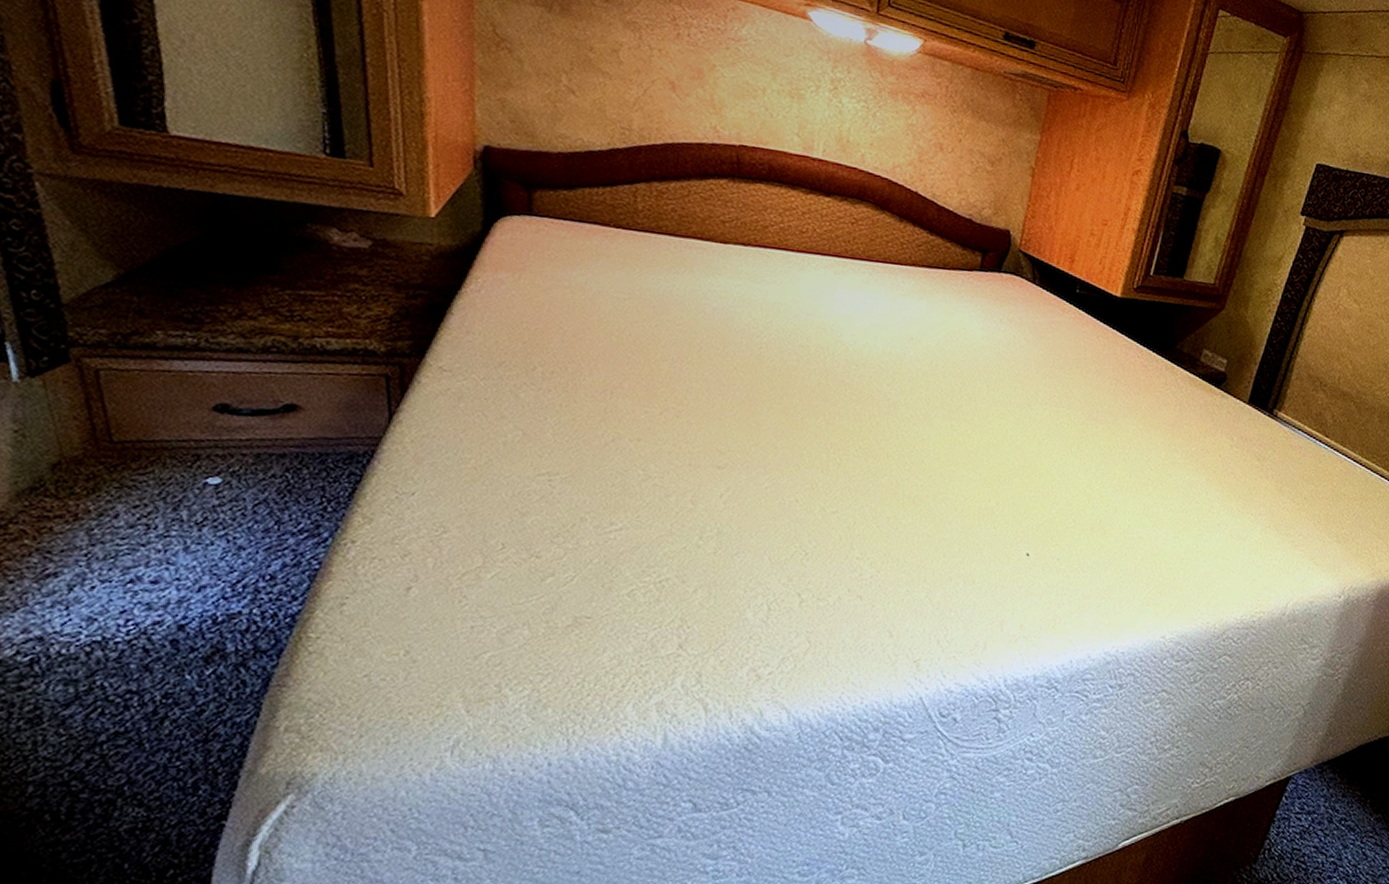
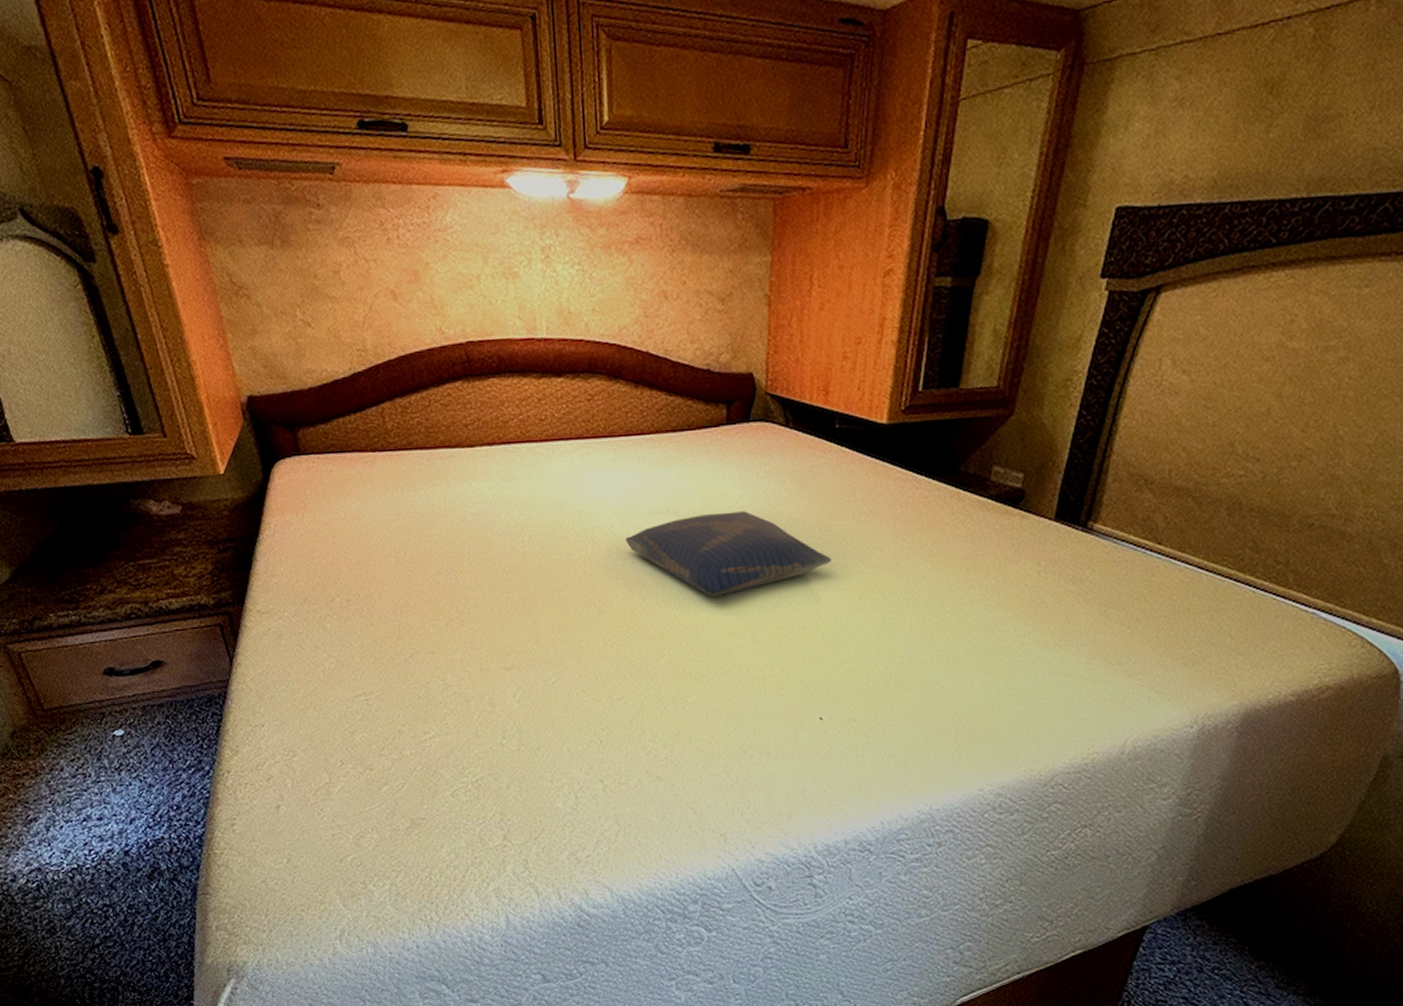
cushion: none [866,347,1057,426] -> present [625,511,831,597]

